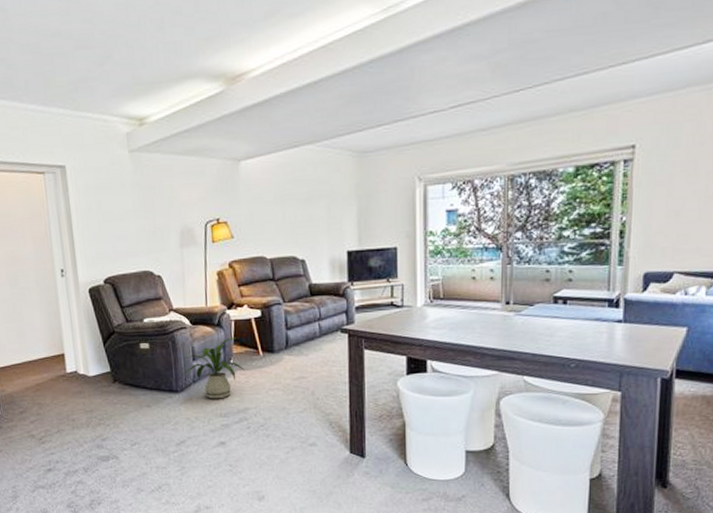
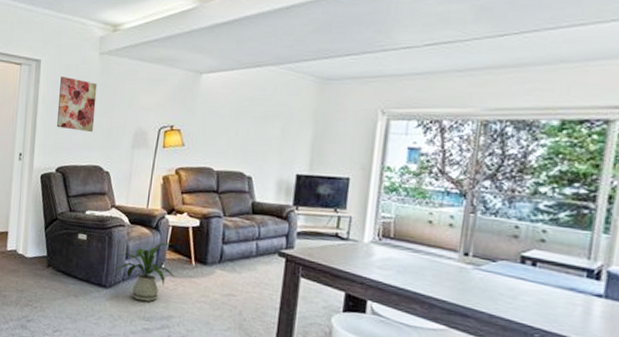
wall art: none [91,180,137,237] -> present [57,76,97,133]

